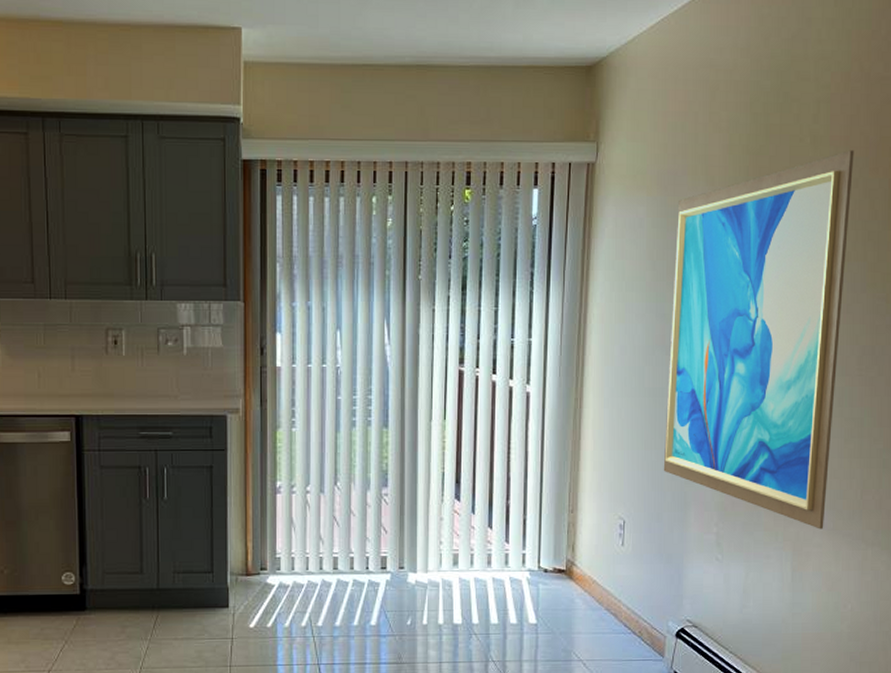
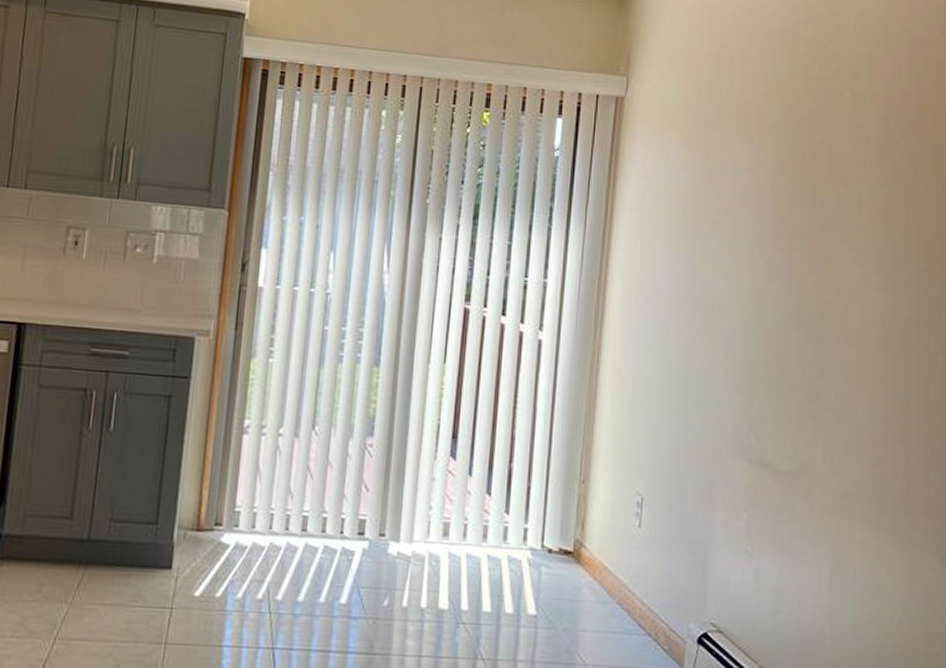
wall art: present [663,150,854,529] -> none [688,110,896,525]

